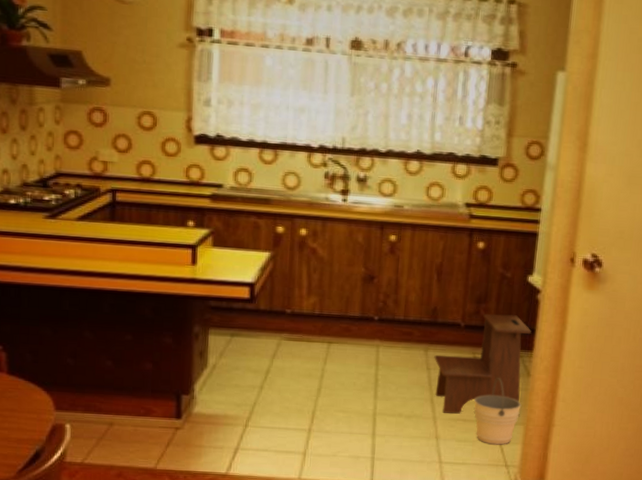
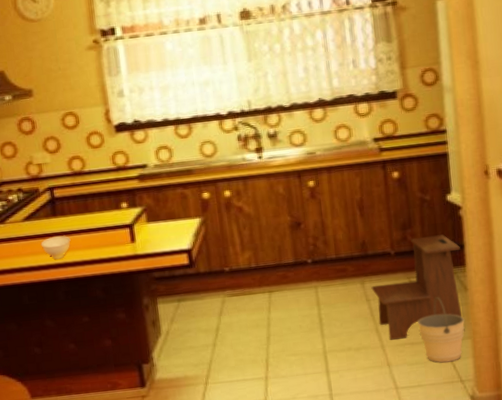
bowl: none [92,243,126,269] -> present [41,235,71,260]

